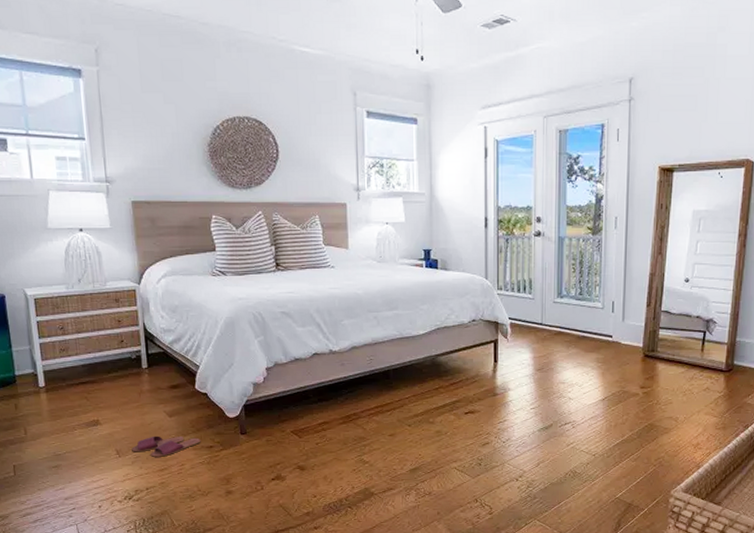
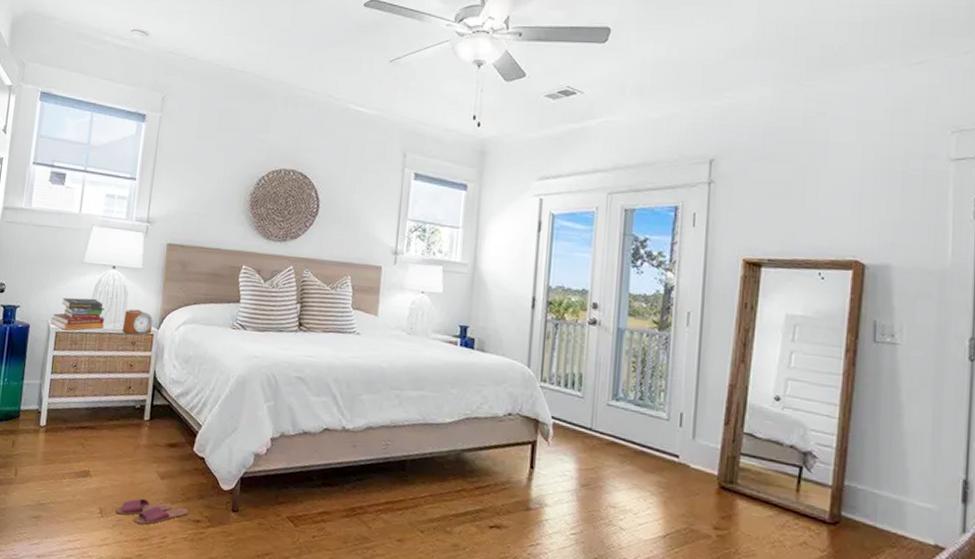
books: none [26,262,83,296] -> present [51,297,104,331]
alarm clock: none [102,268,134,293] -> present [122,309,153,335]

